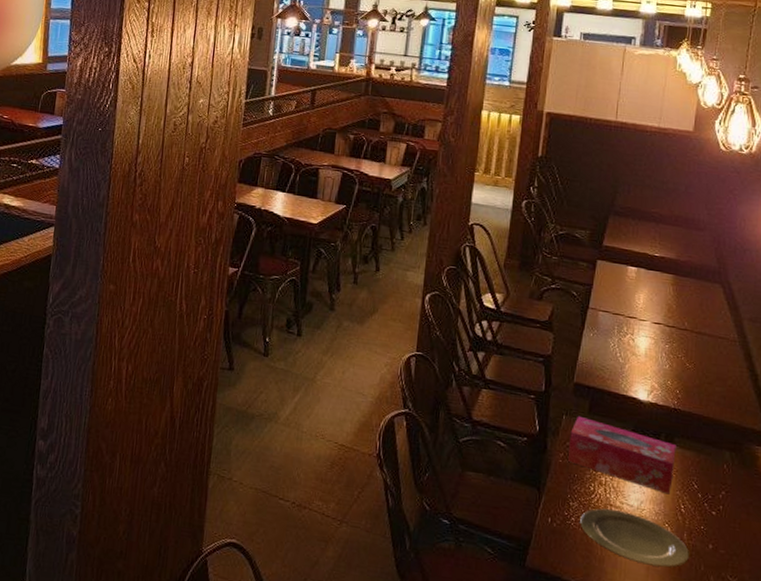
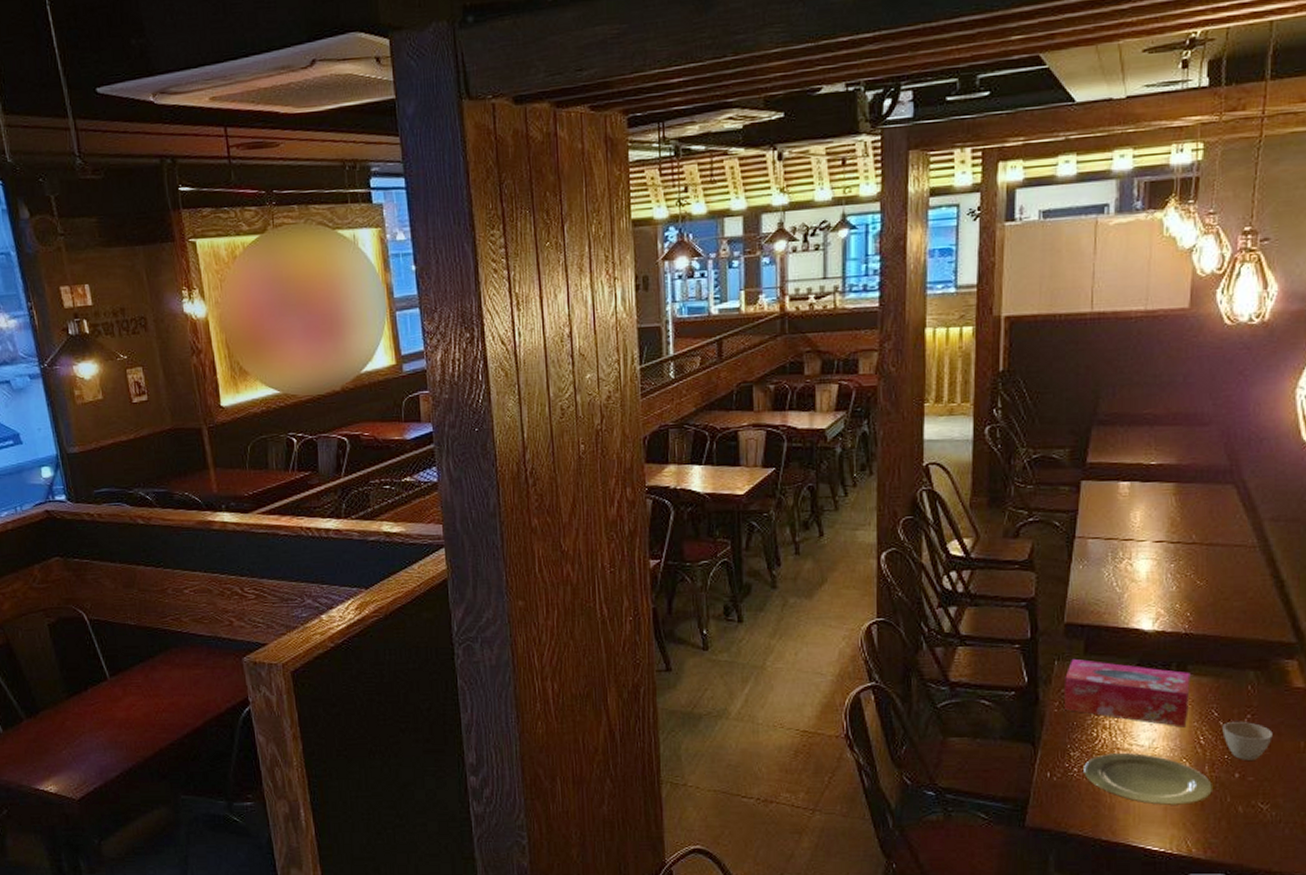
cup: none [700,495,743,535] -> present [1222,722,1273,760]

